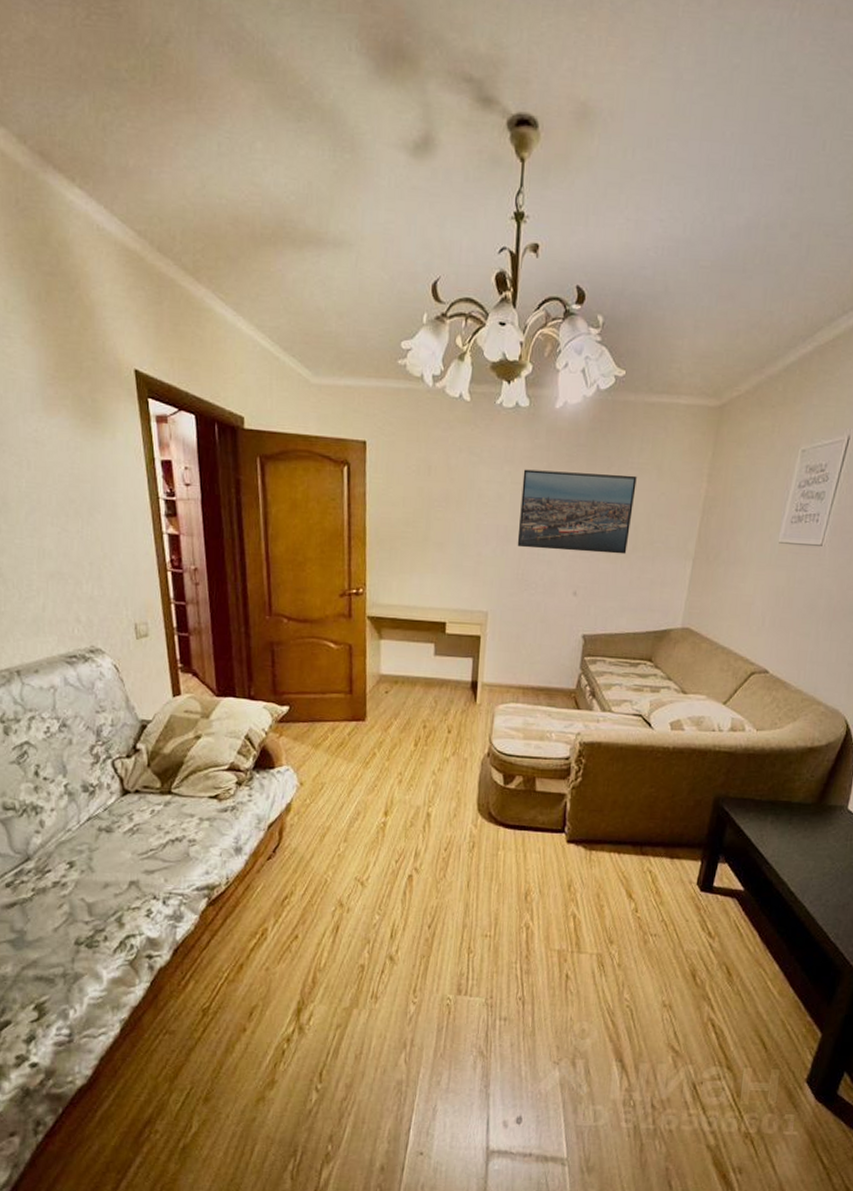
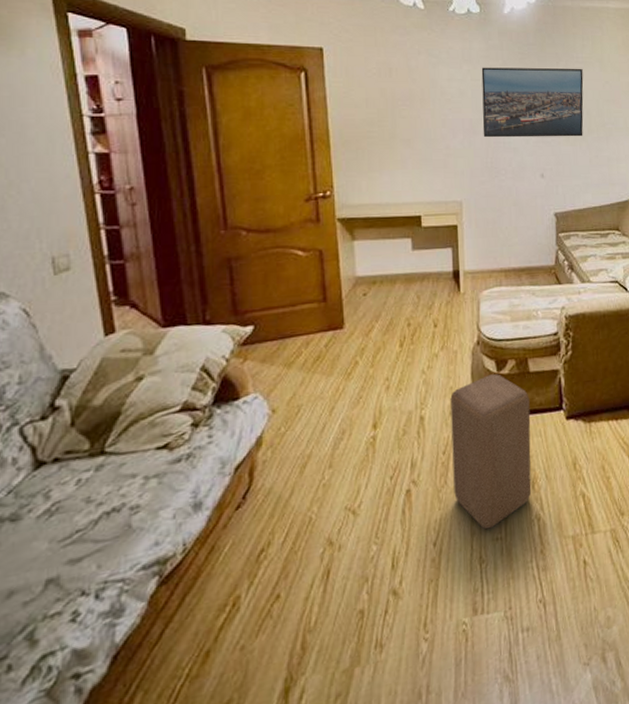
stool: none [451,787,533,925] -> present [450,374,532,530]

